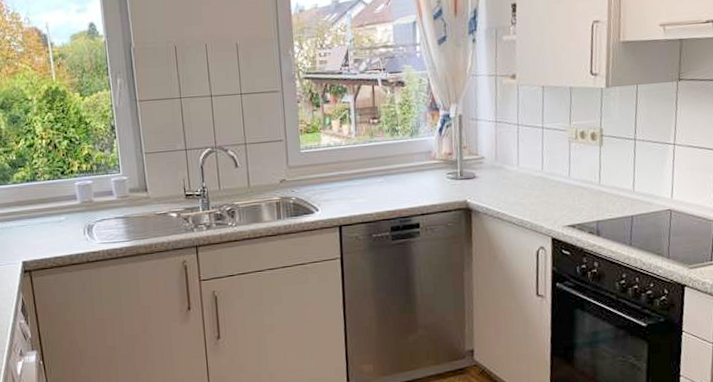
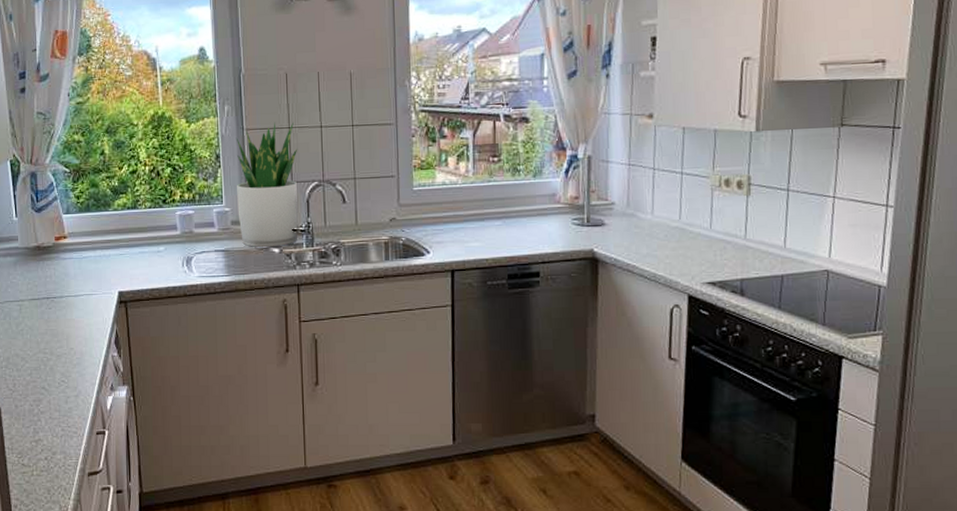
planter: none [130,92,194,213] -> present [237,122,299,248]

